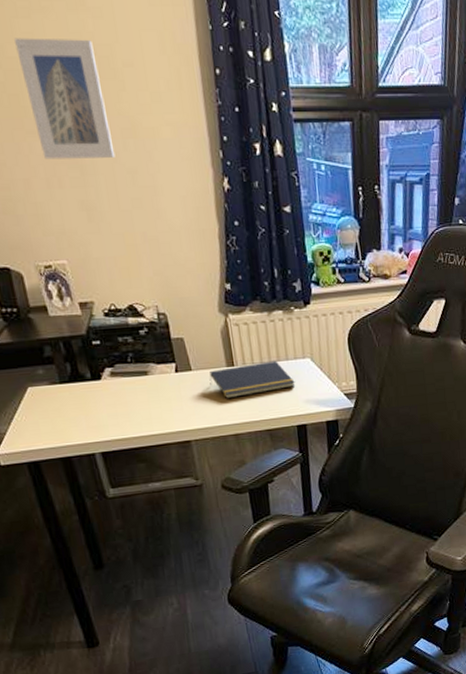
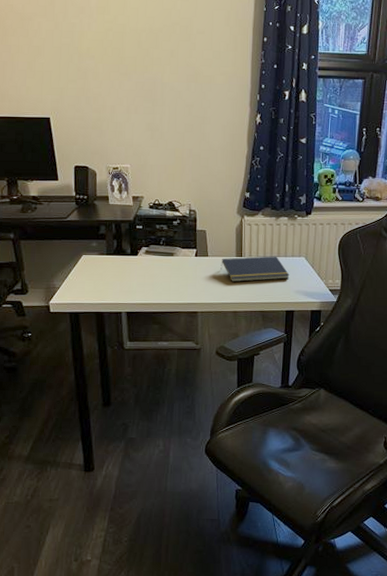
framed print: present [14,38,116,160] -> none [124,12,180,95]

